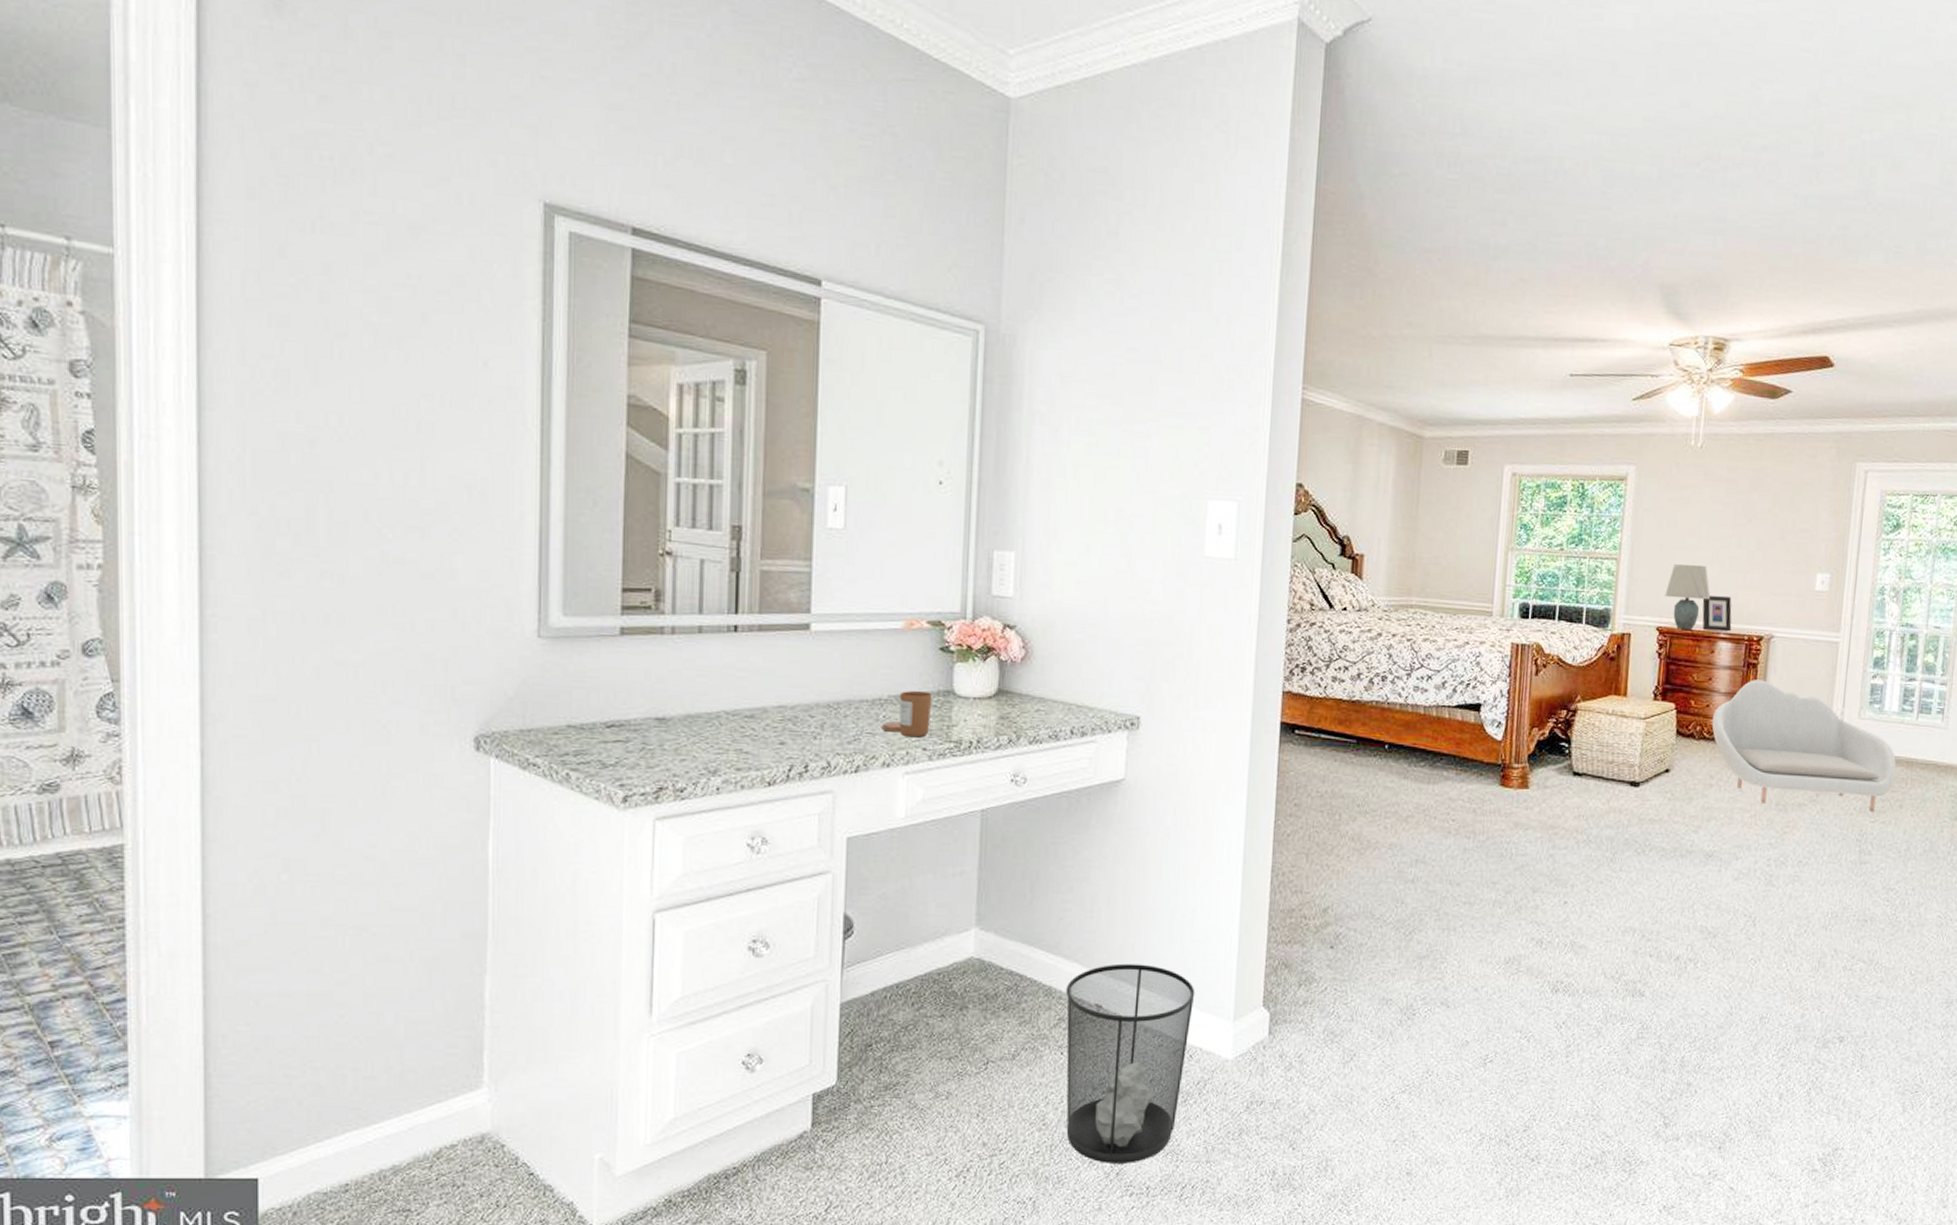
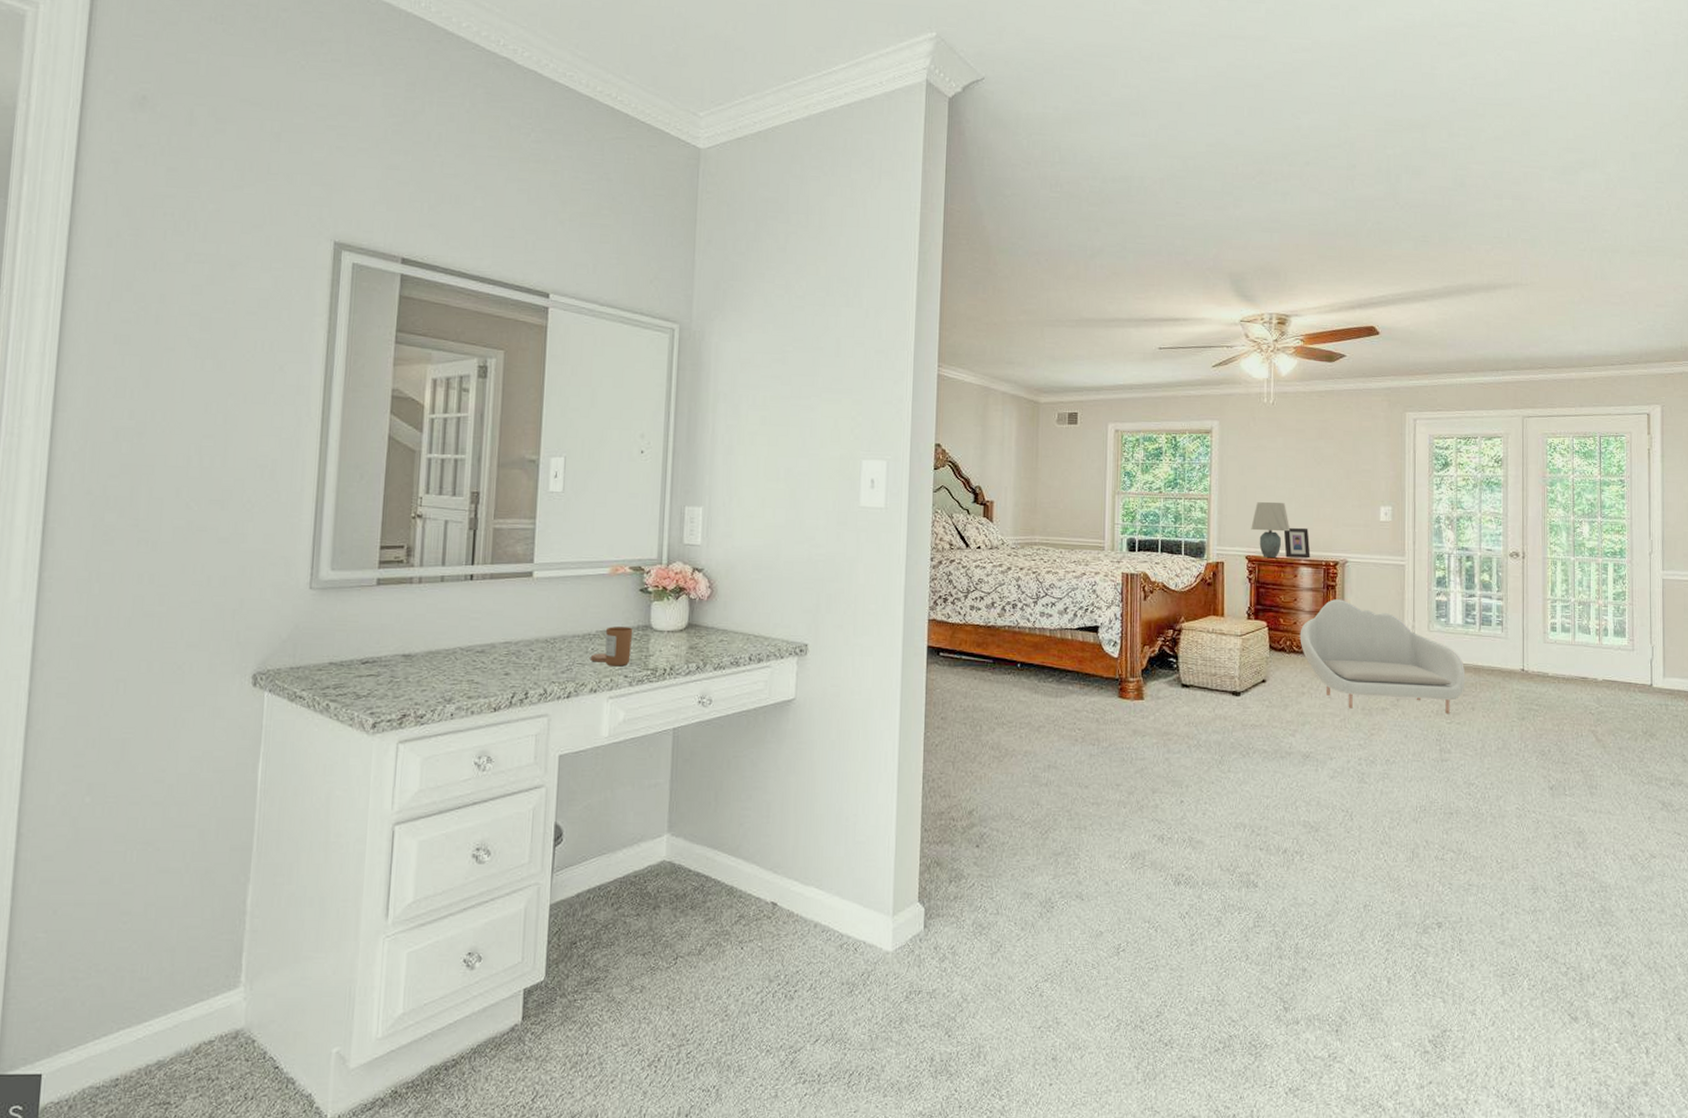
waste bin: present [1065,963,1195,1163] -> none [745,864,859,1052]

